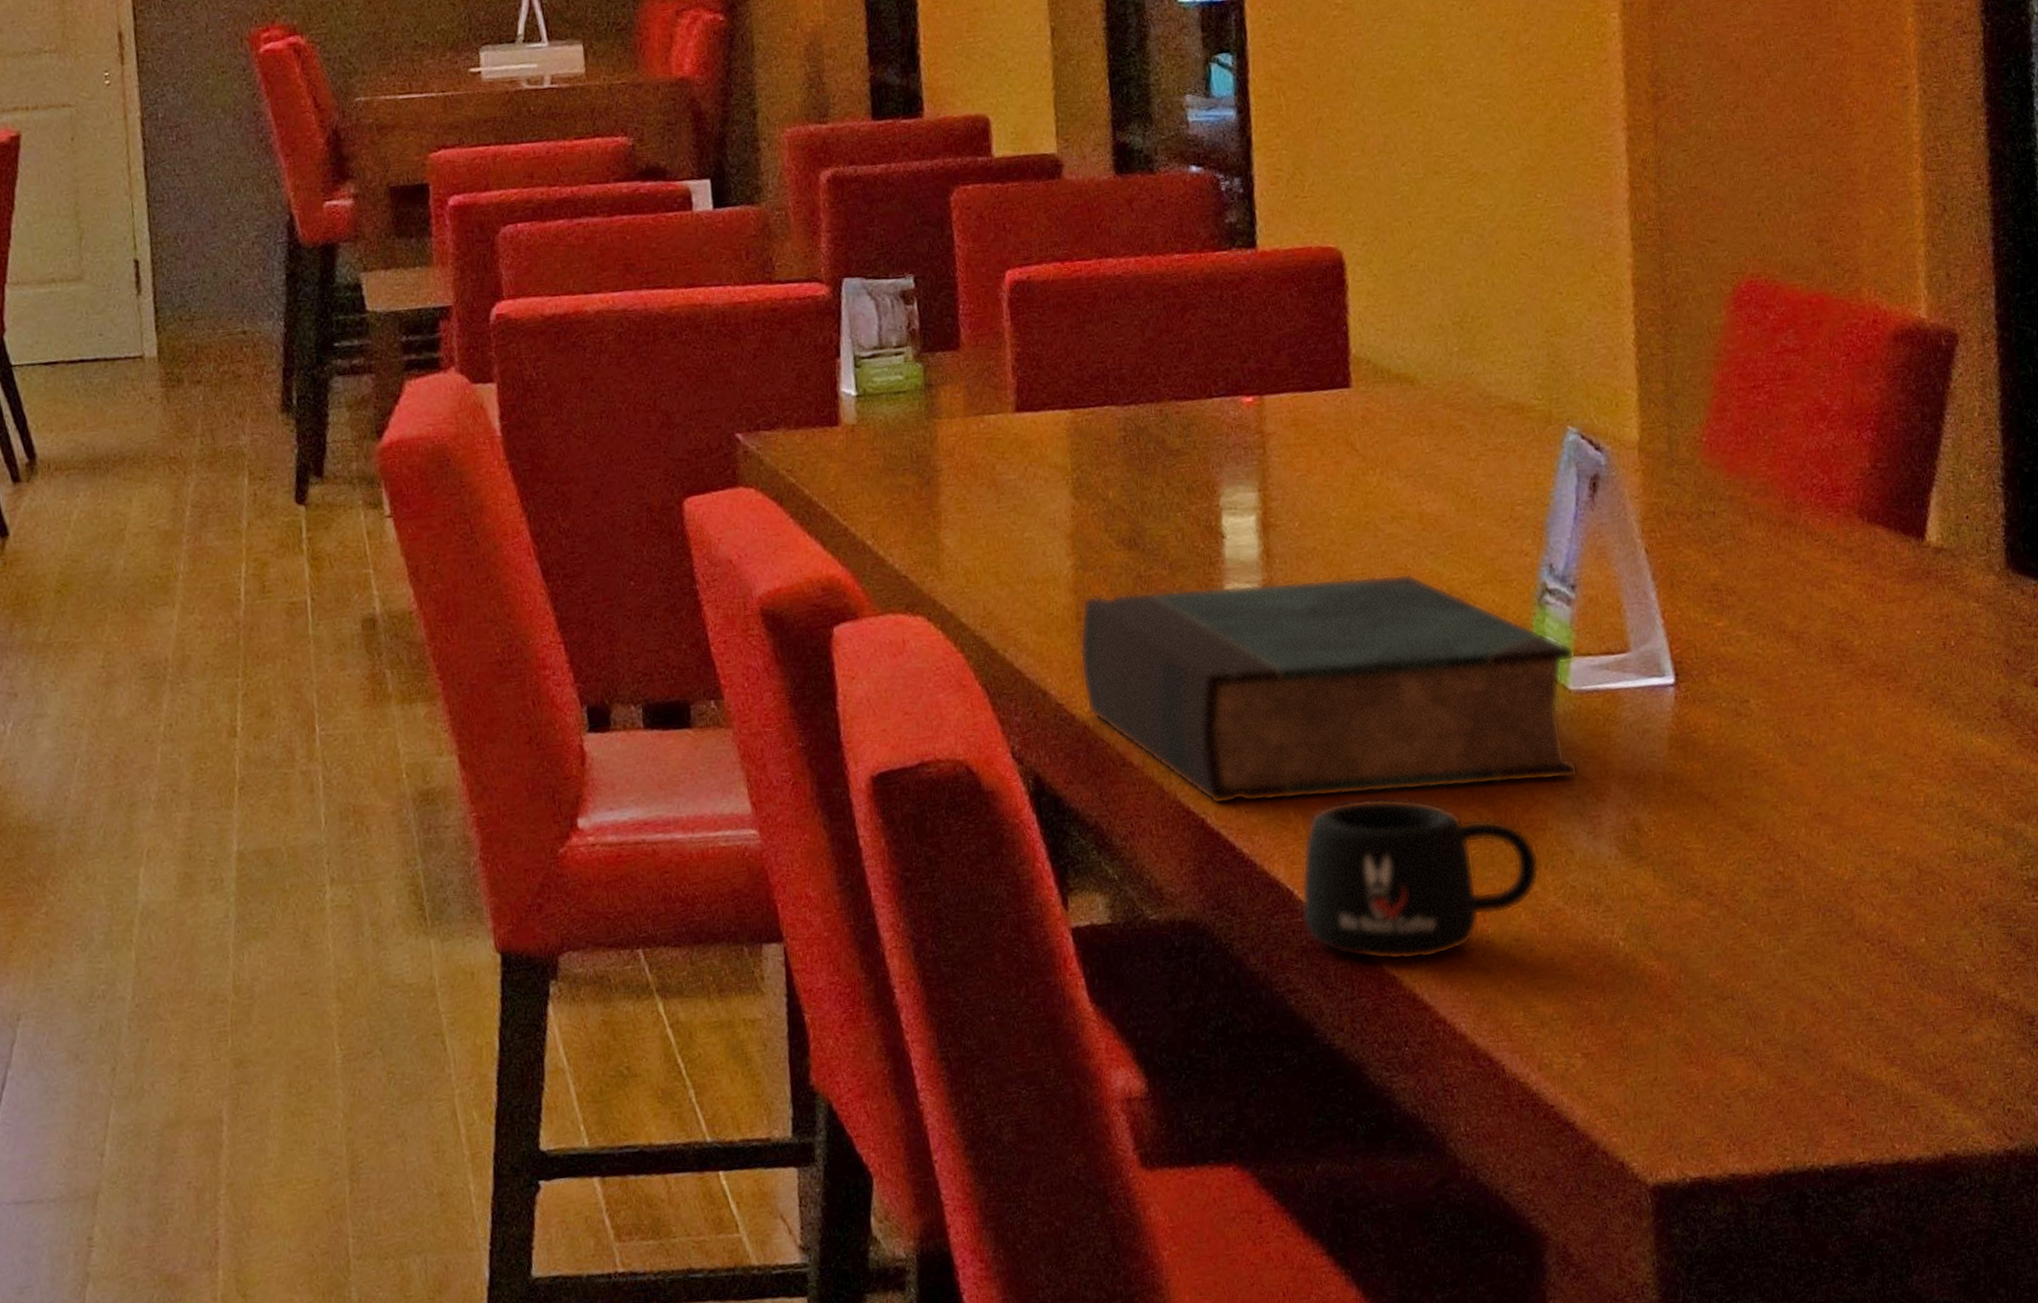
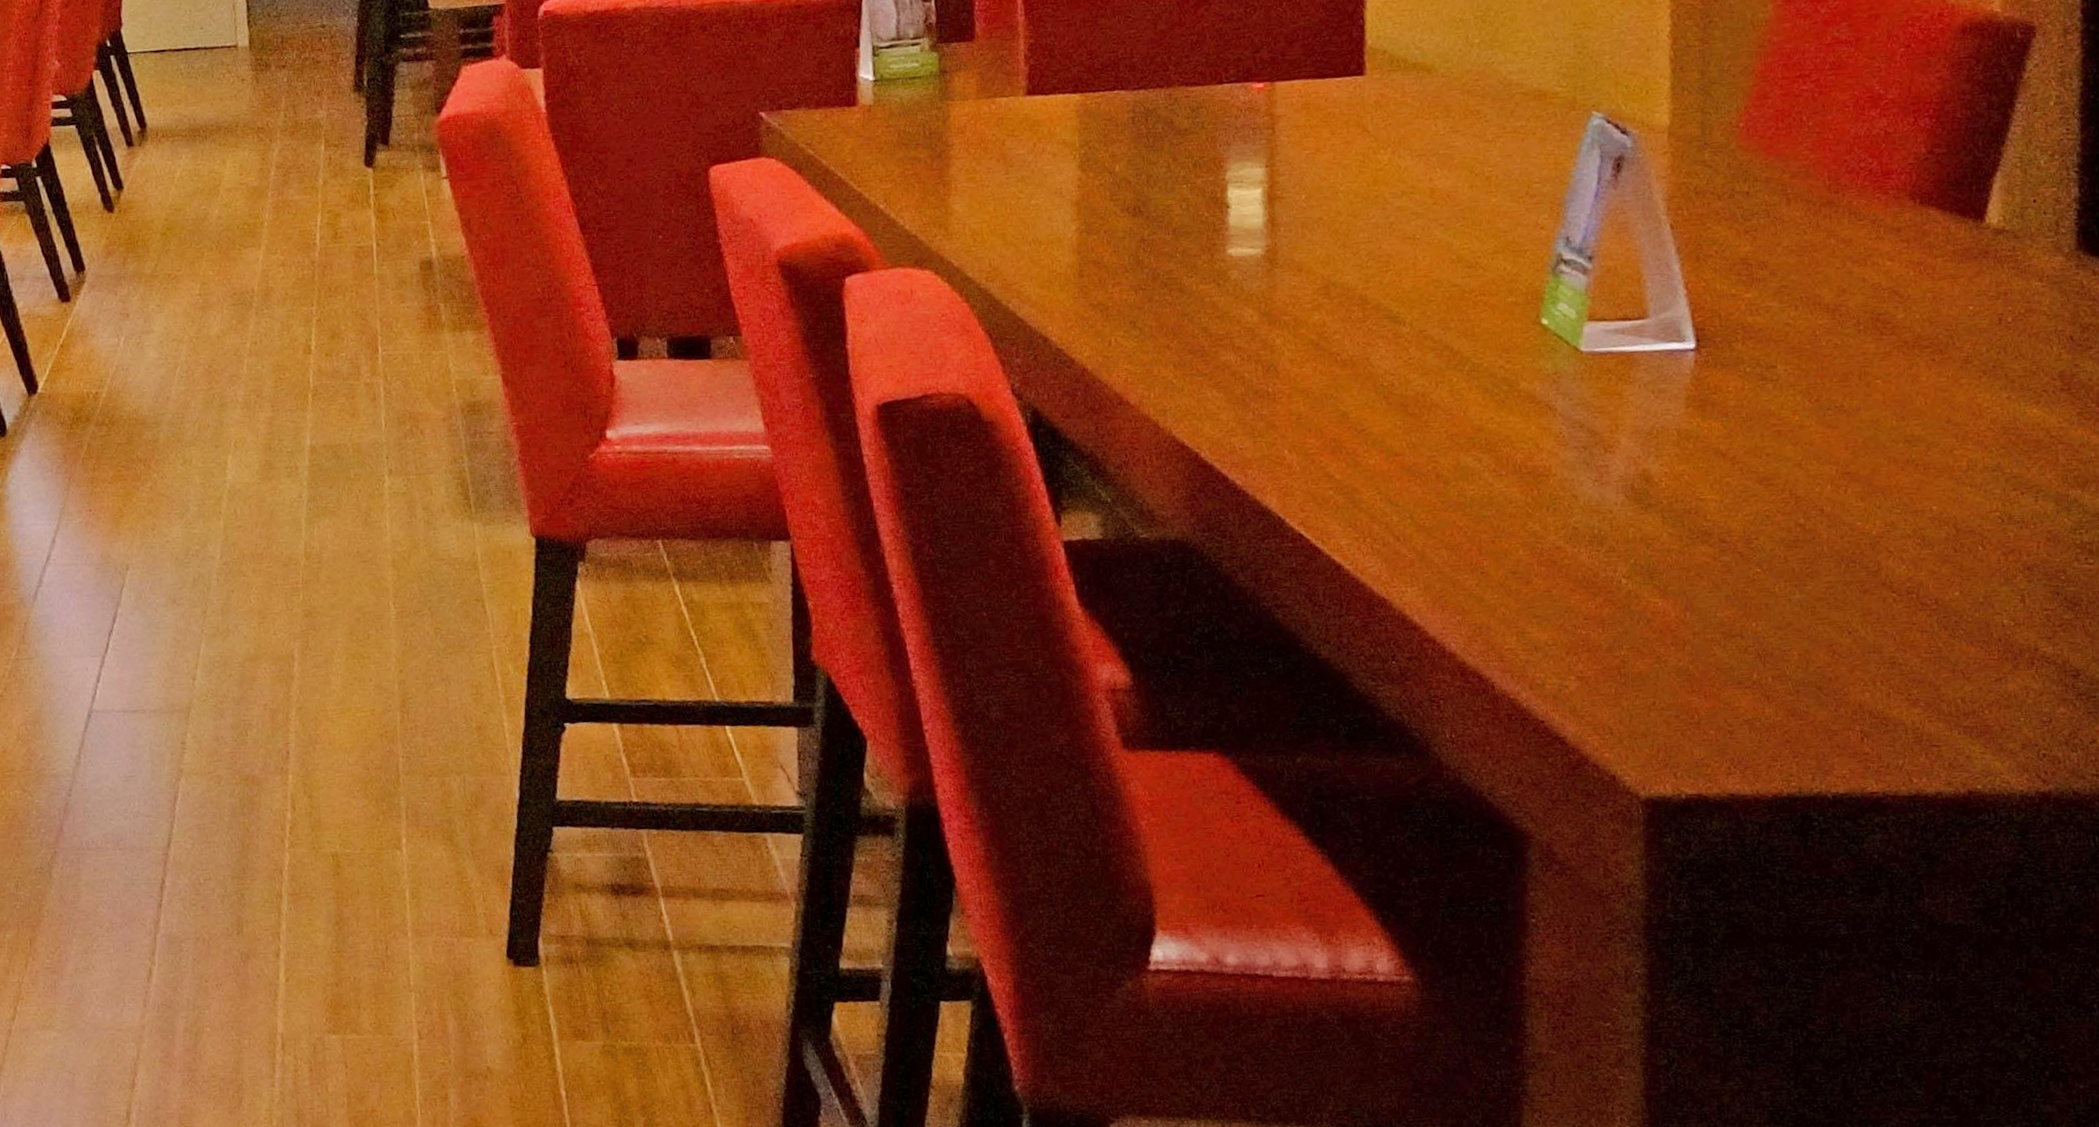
book: present [1079,573,1579,805] -> none [1080,242,1589,442]
mug: present [1301,797,1540,961] -> none [1292,440,1541,585]

